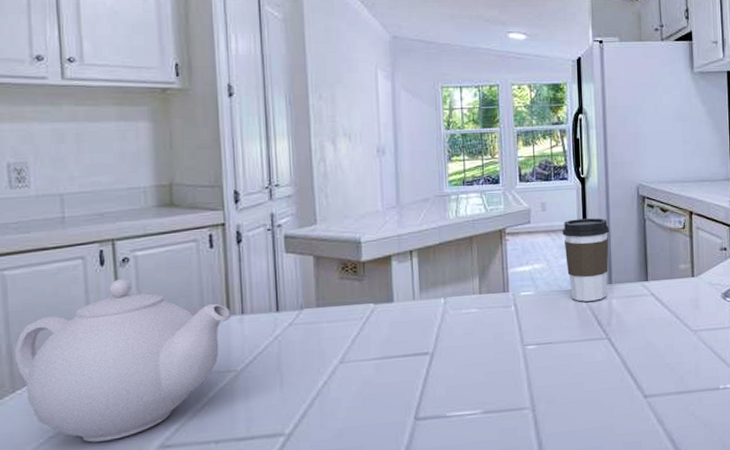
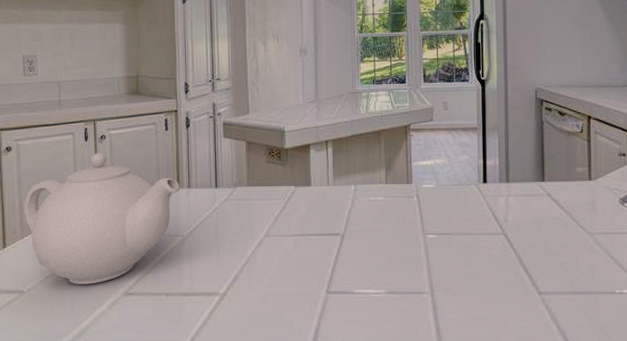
coffee cup: present [562,218,609,302] -> none [462,118,507,197]

